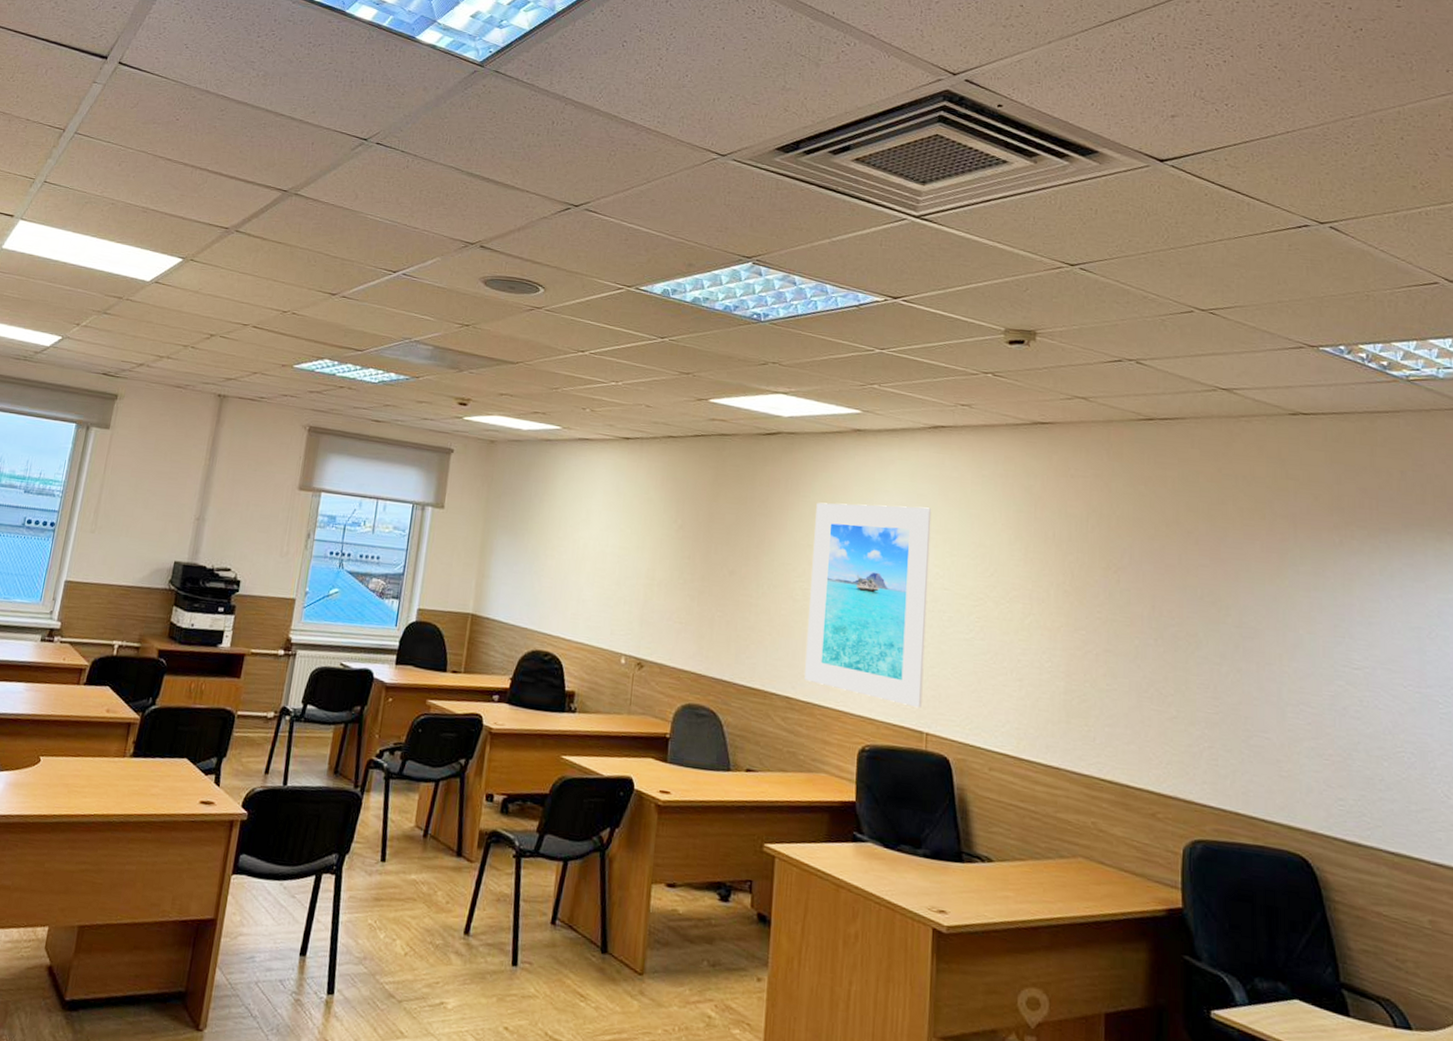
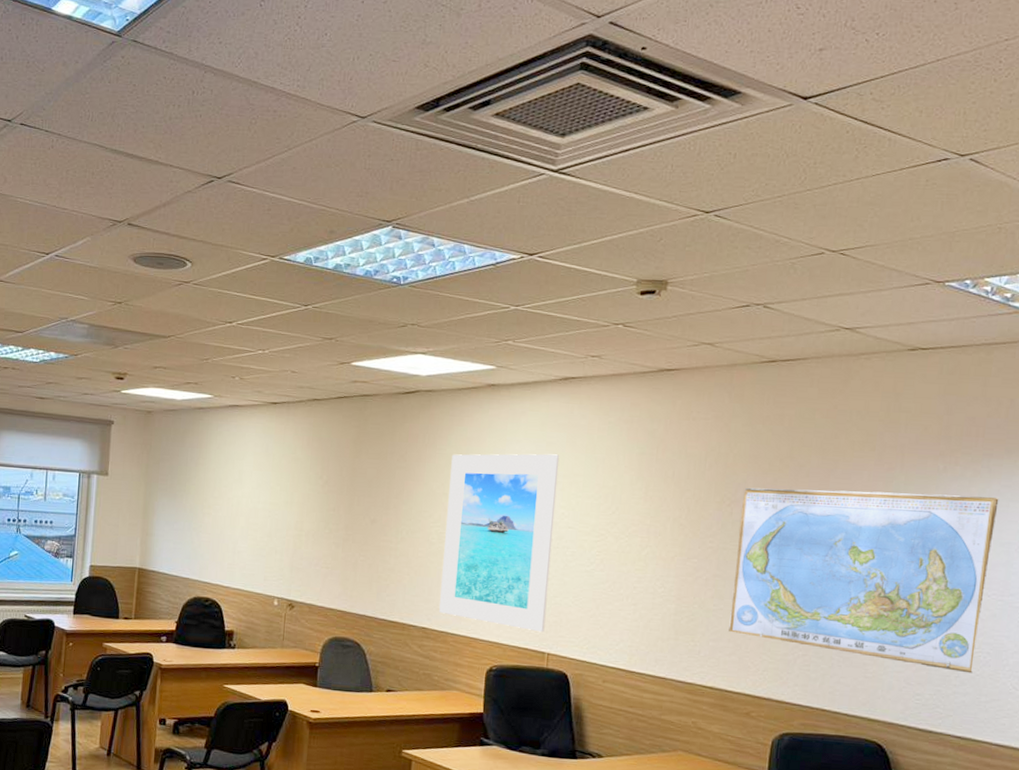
world map: none [1125,554,1402,777] -> present [729,487,999,674]

